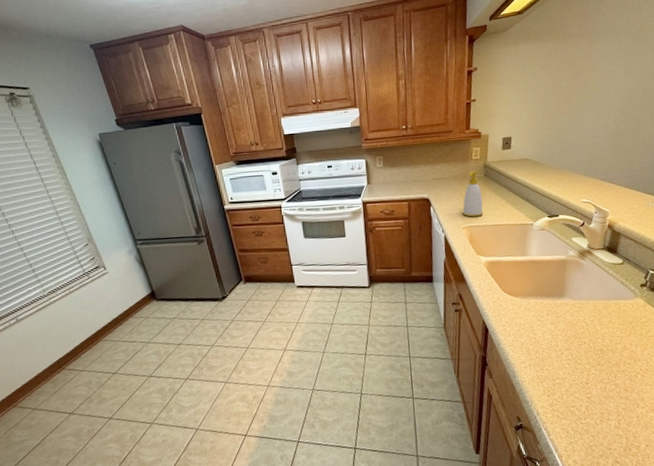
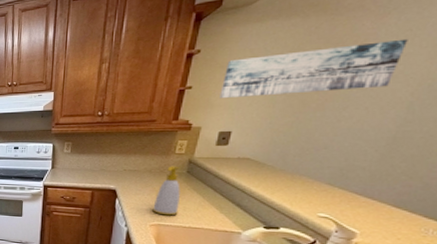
wall art: none [497,59,611,109] -> present [219,38,408,99]

